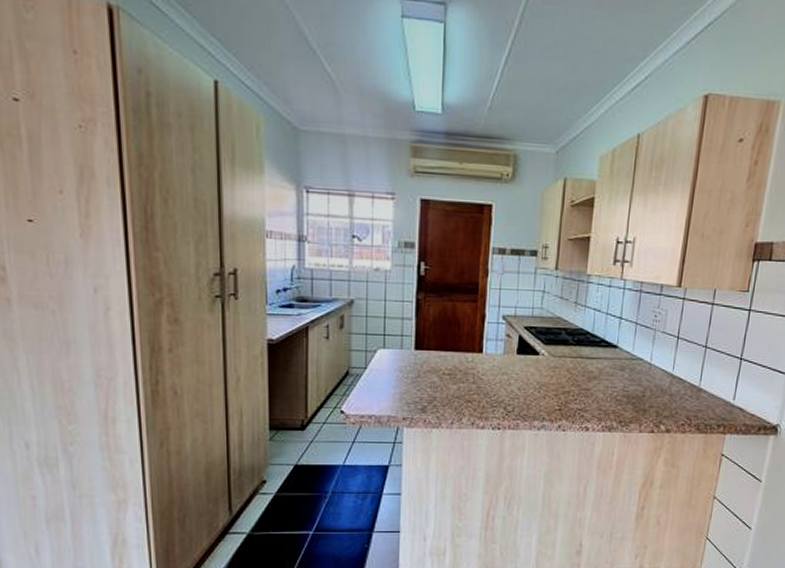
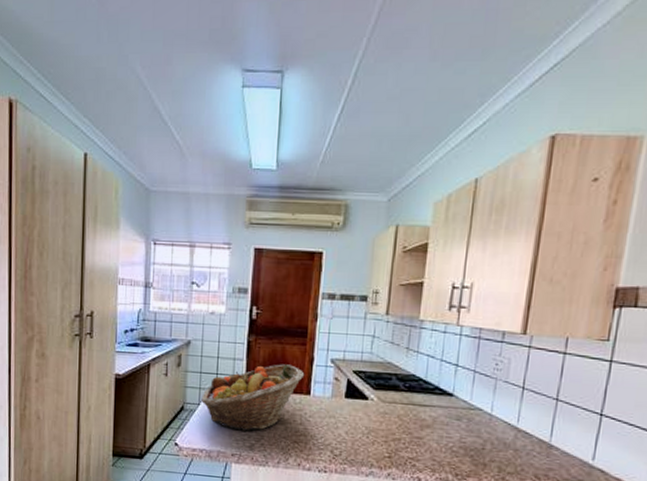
fruit basket: none [368,322,477,394] -> present [201,364,305,432]

